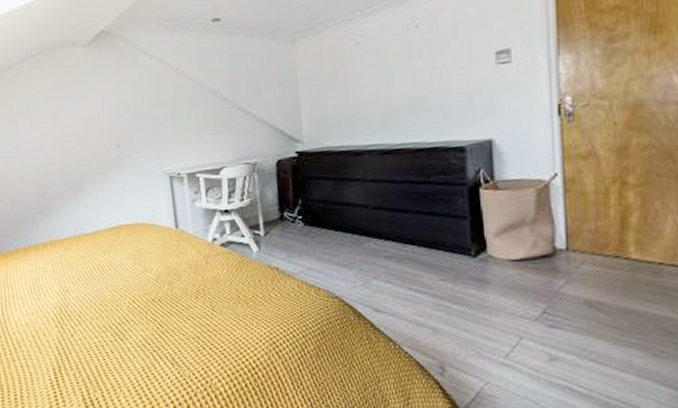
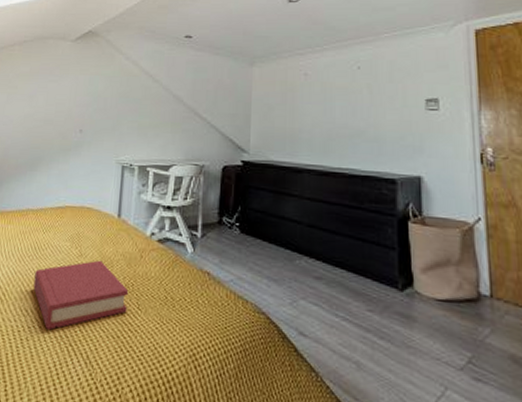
hardback book: none [104,272,203,340] -> present [33,260,129,330]

